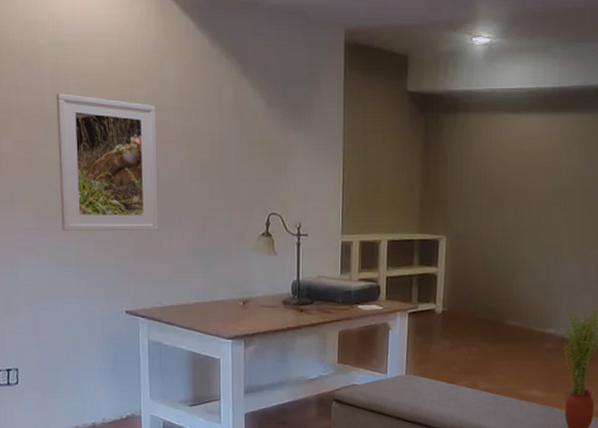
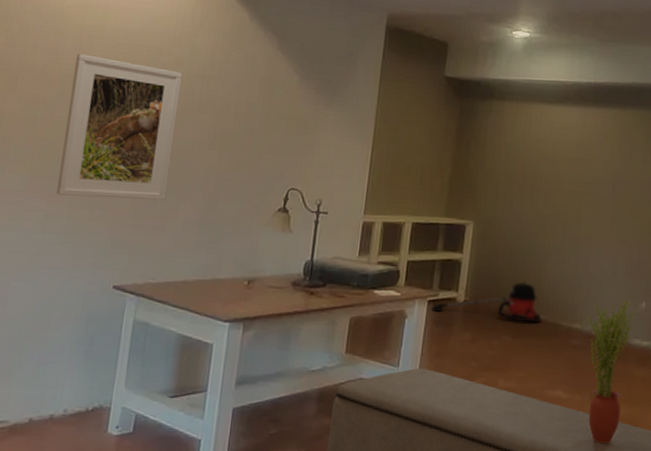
vacuum cleaner: none [413,291,517,330] -> present [432,281,542,323]

